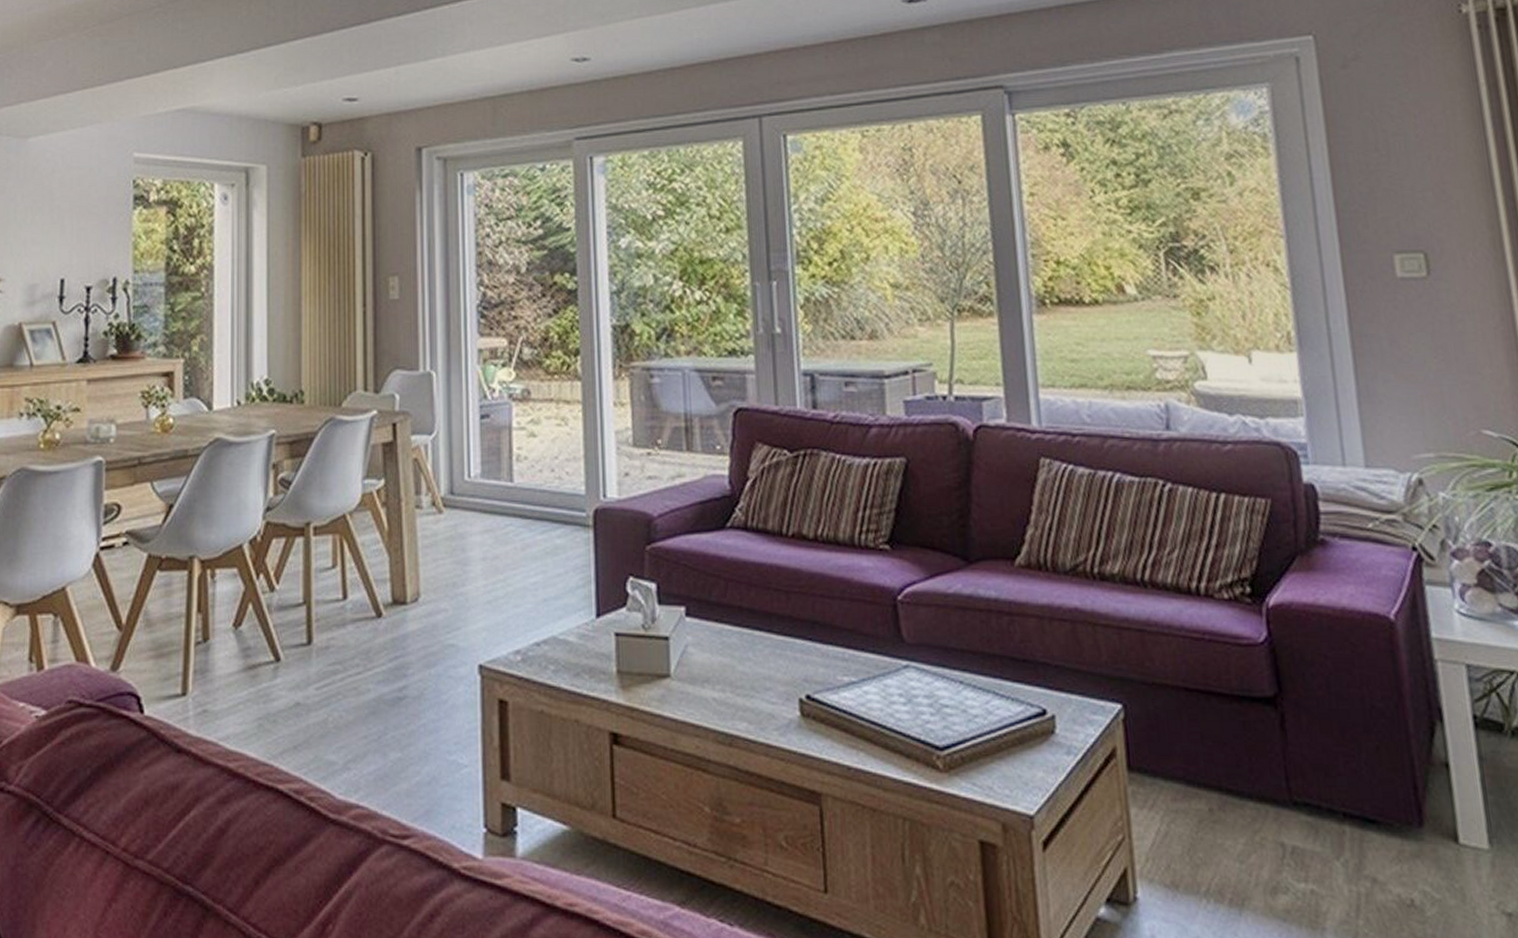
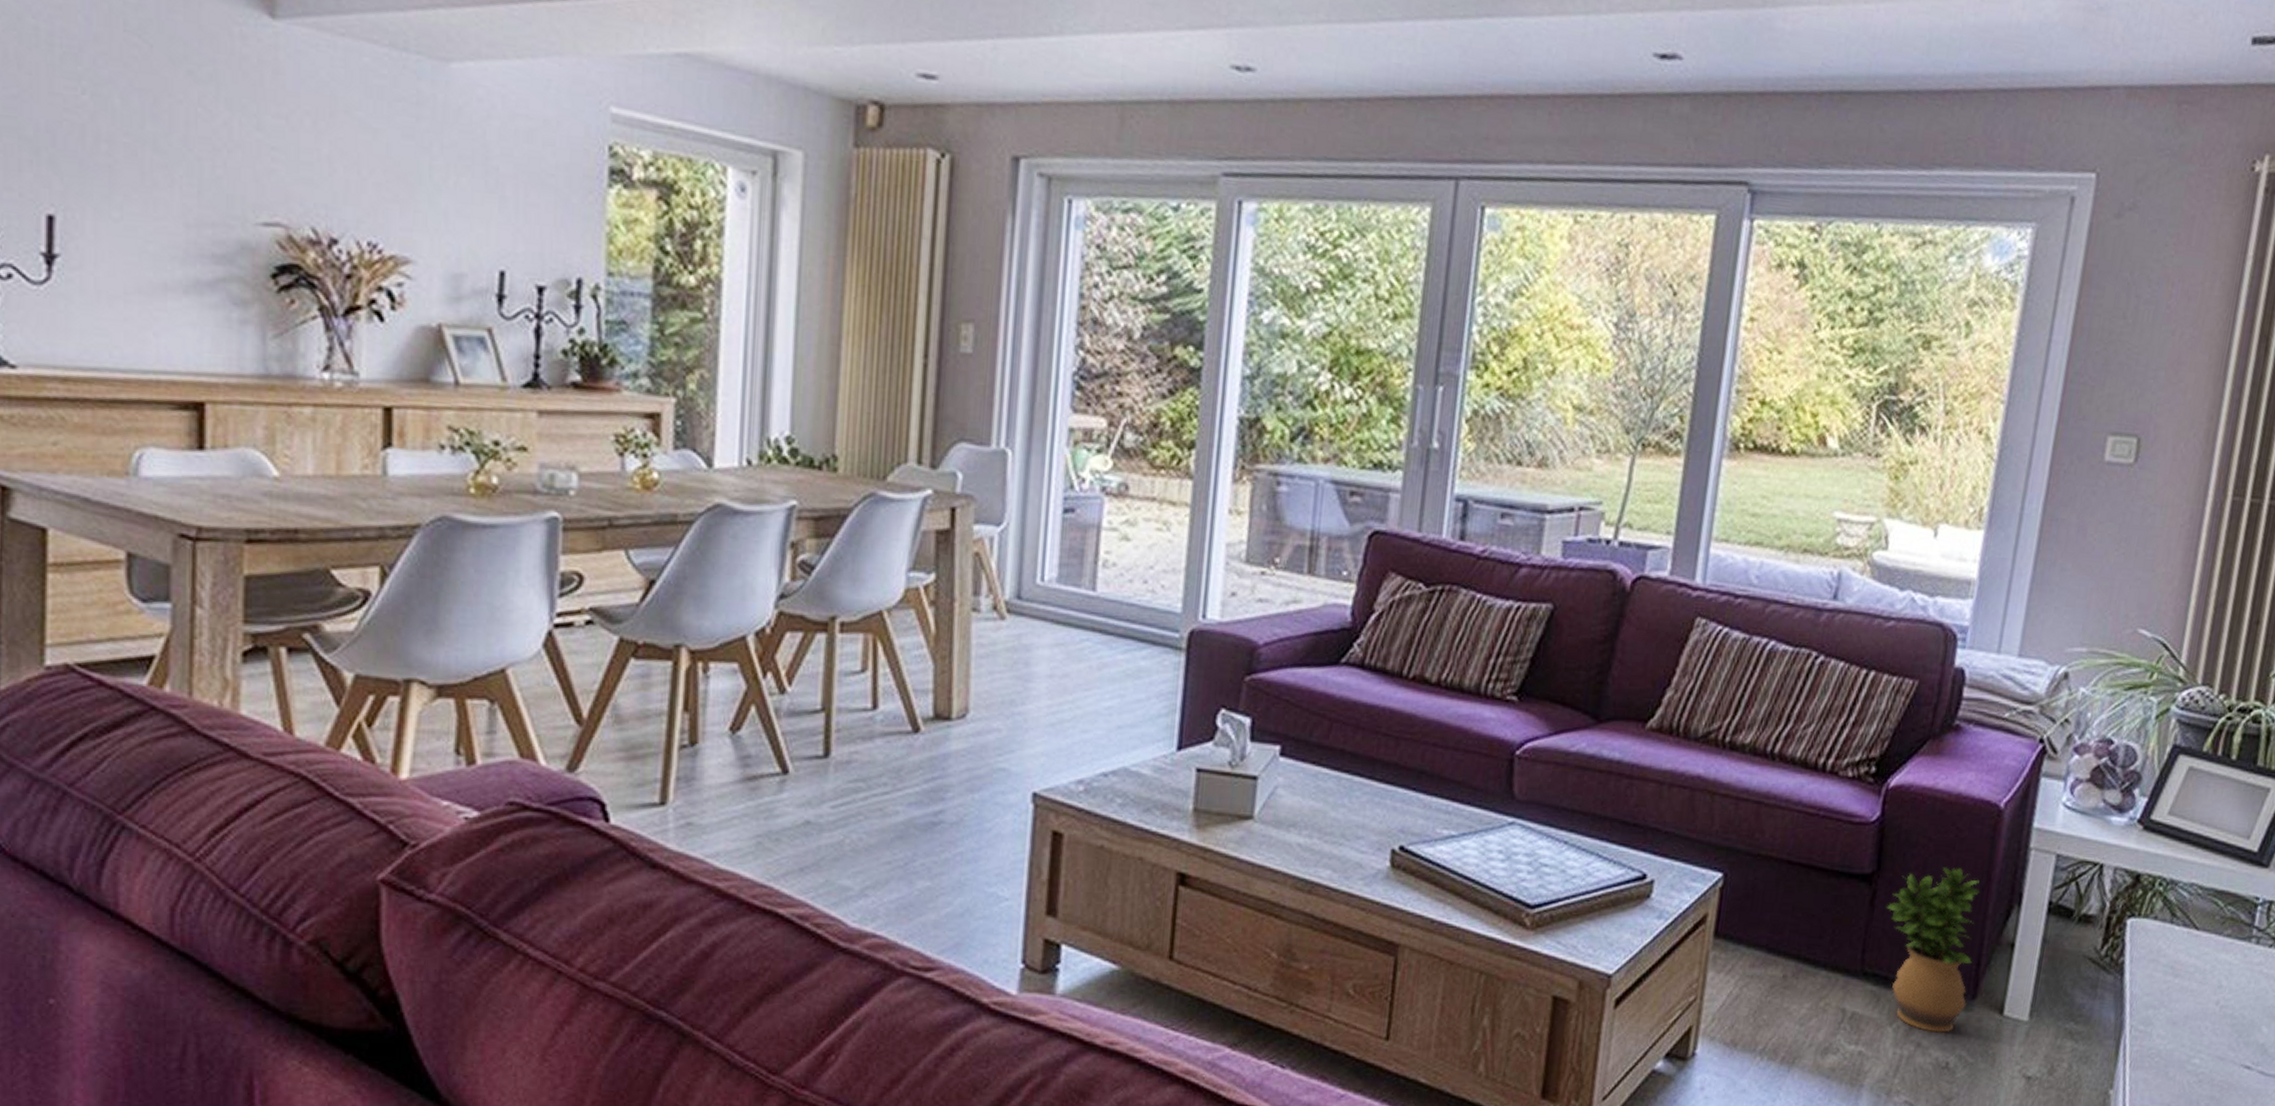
potted plant: none [1299,685,1415,866] -> present [1886,867,1980,1033]

